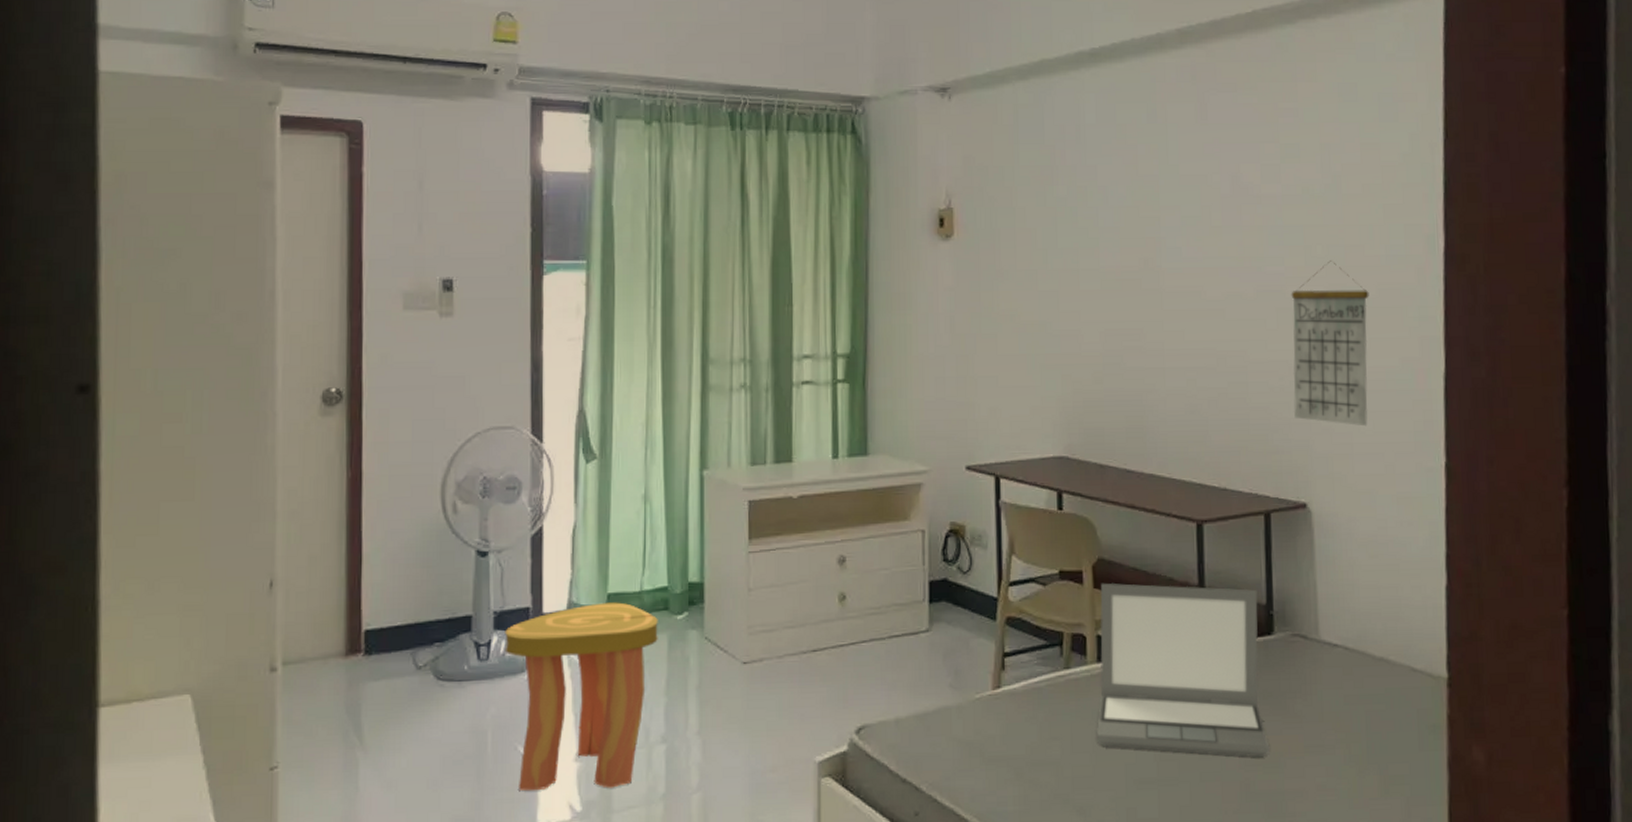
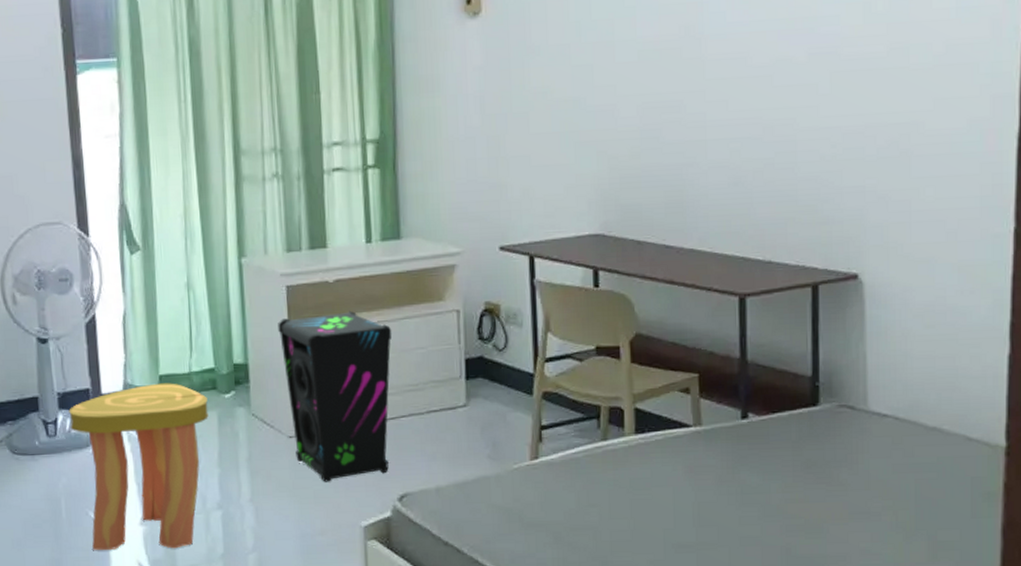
speaker: none [738,528,856,713] -> present [278,310,392,482]
laptop: present [1096,583,1270,758] -> none [634,357,812,524]
calendar: present [1291,261,1369,427] -> none [846,17,936,193]

